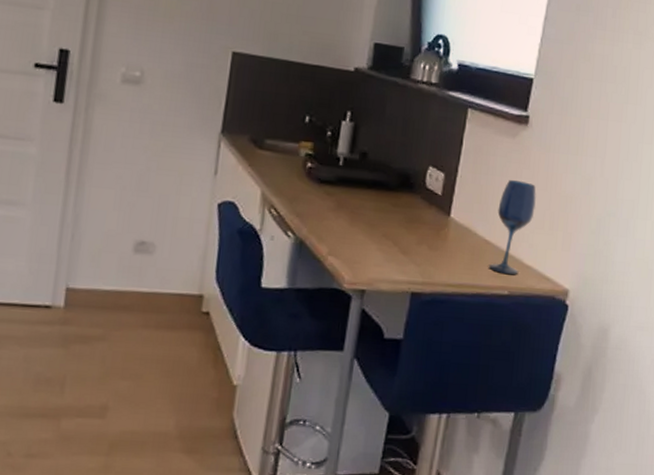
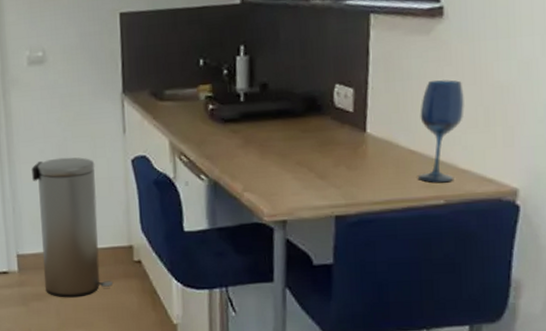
pedal bin: none [93,187,178,345] -> present [31,157,114,298]

